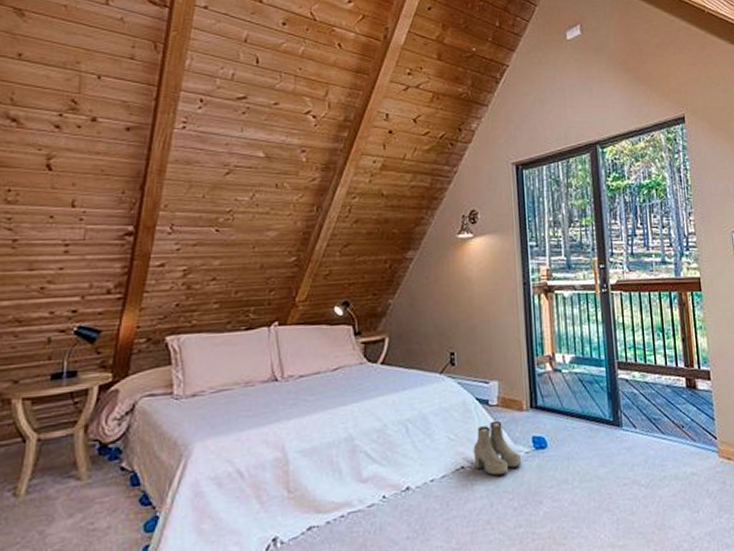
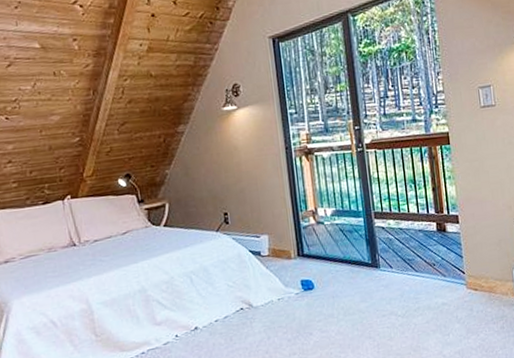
boots: present [473,420,522,476] -> none [249,268,293,314]

